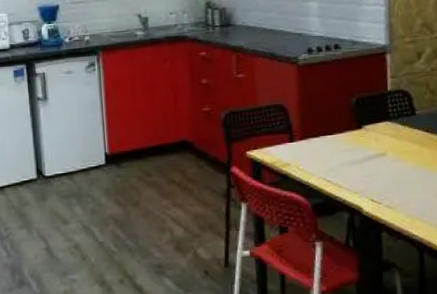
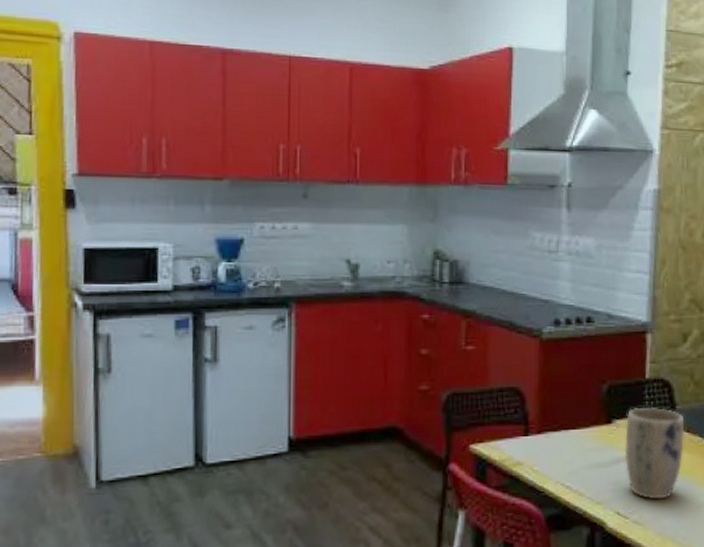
plant pot: none [373,113,425,188] -> present [624,407,685,500]

